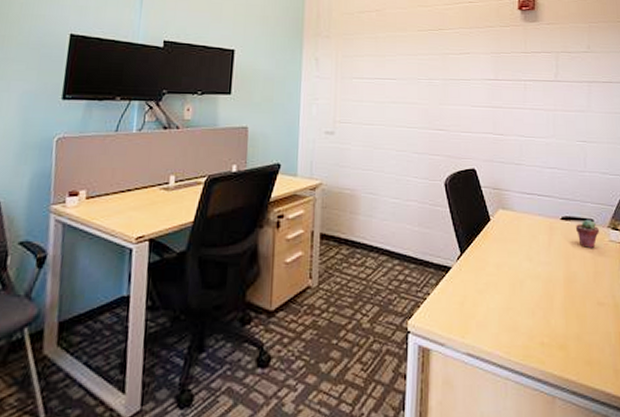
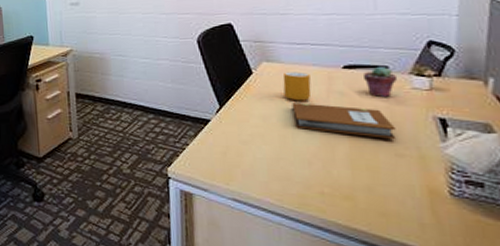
mug: none [515,220,537,250] -> present [282,71,312,101]
notebook: none [521,251,599,289] -> present [292,103,397,140]

